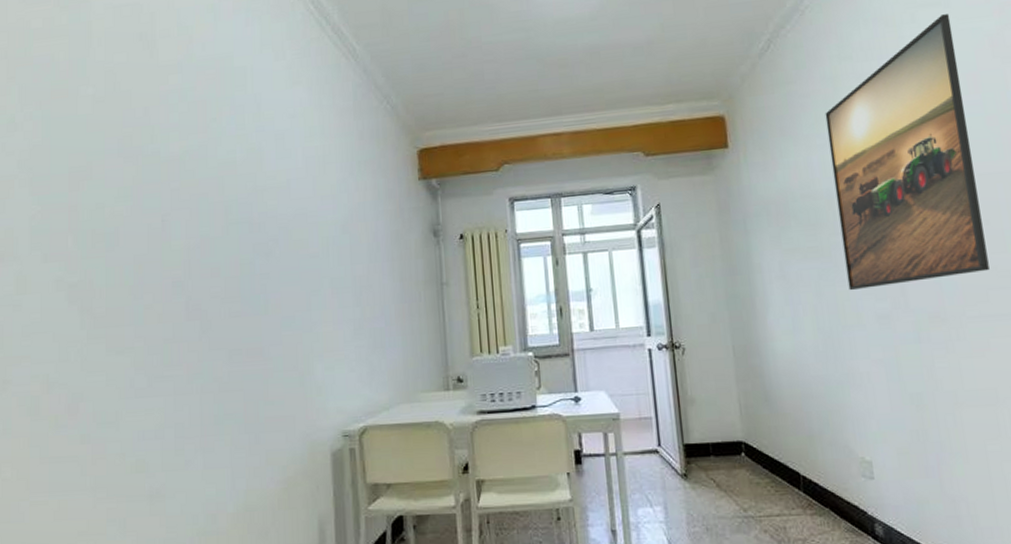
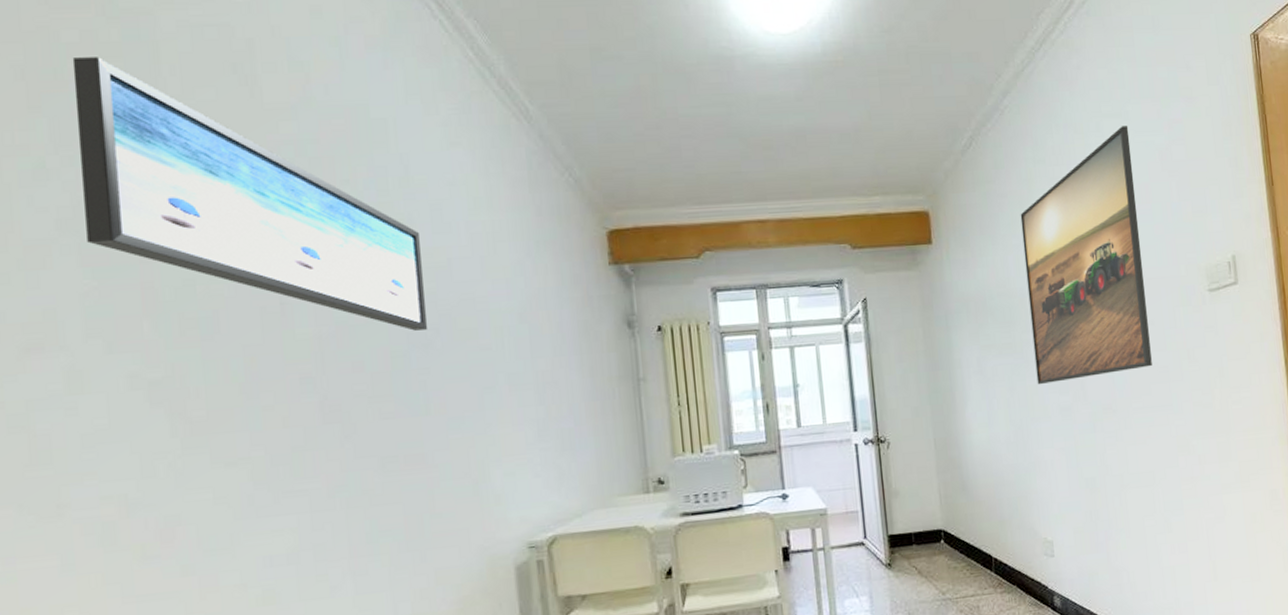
wall art: none [36,37,270,242] -> present [72,57,428,331]

